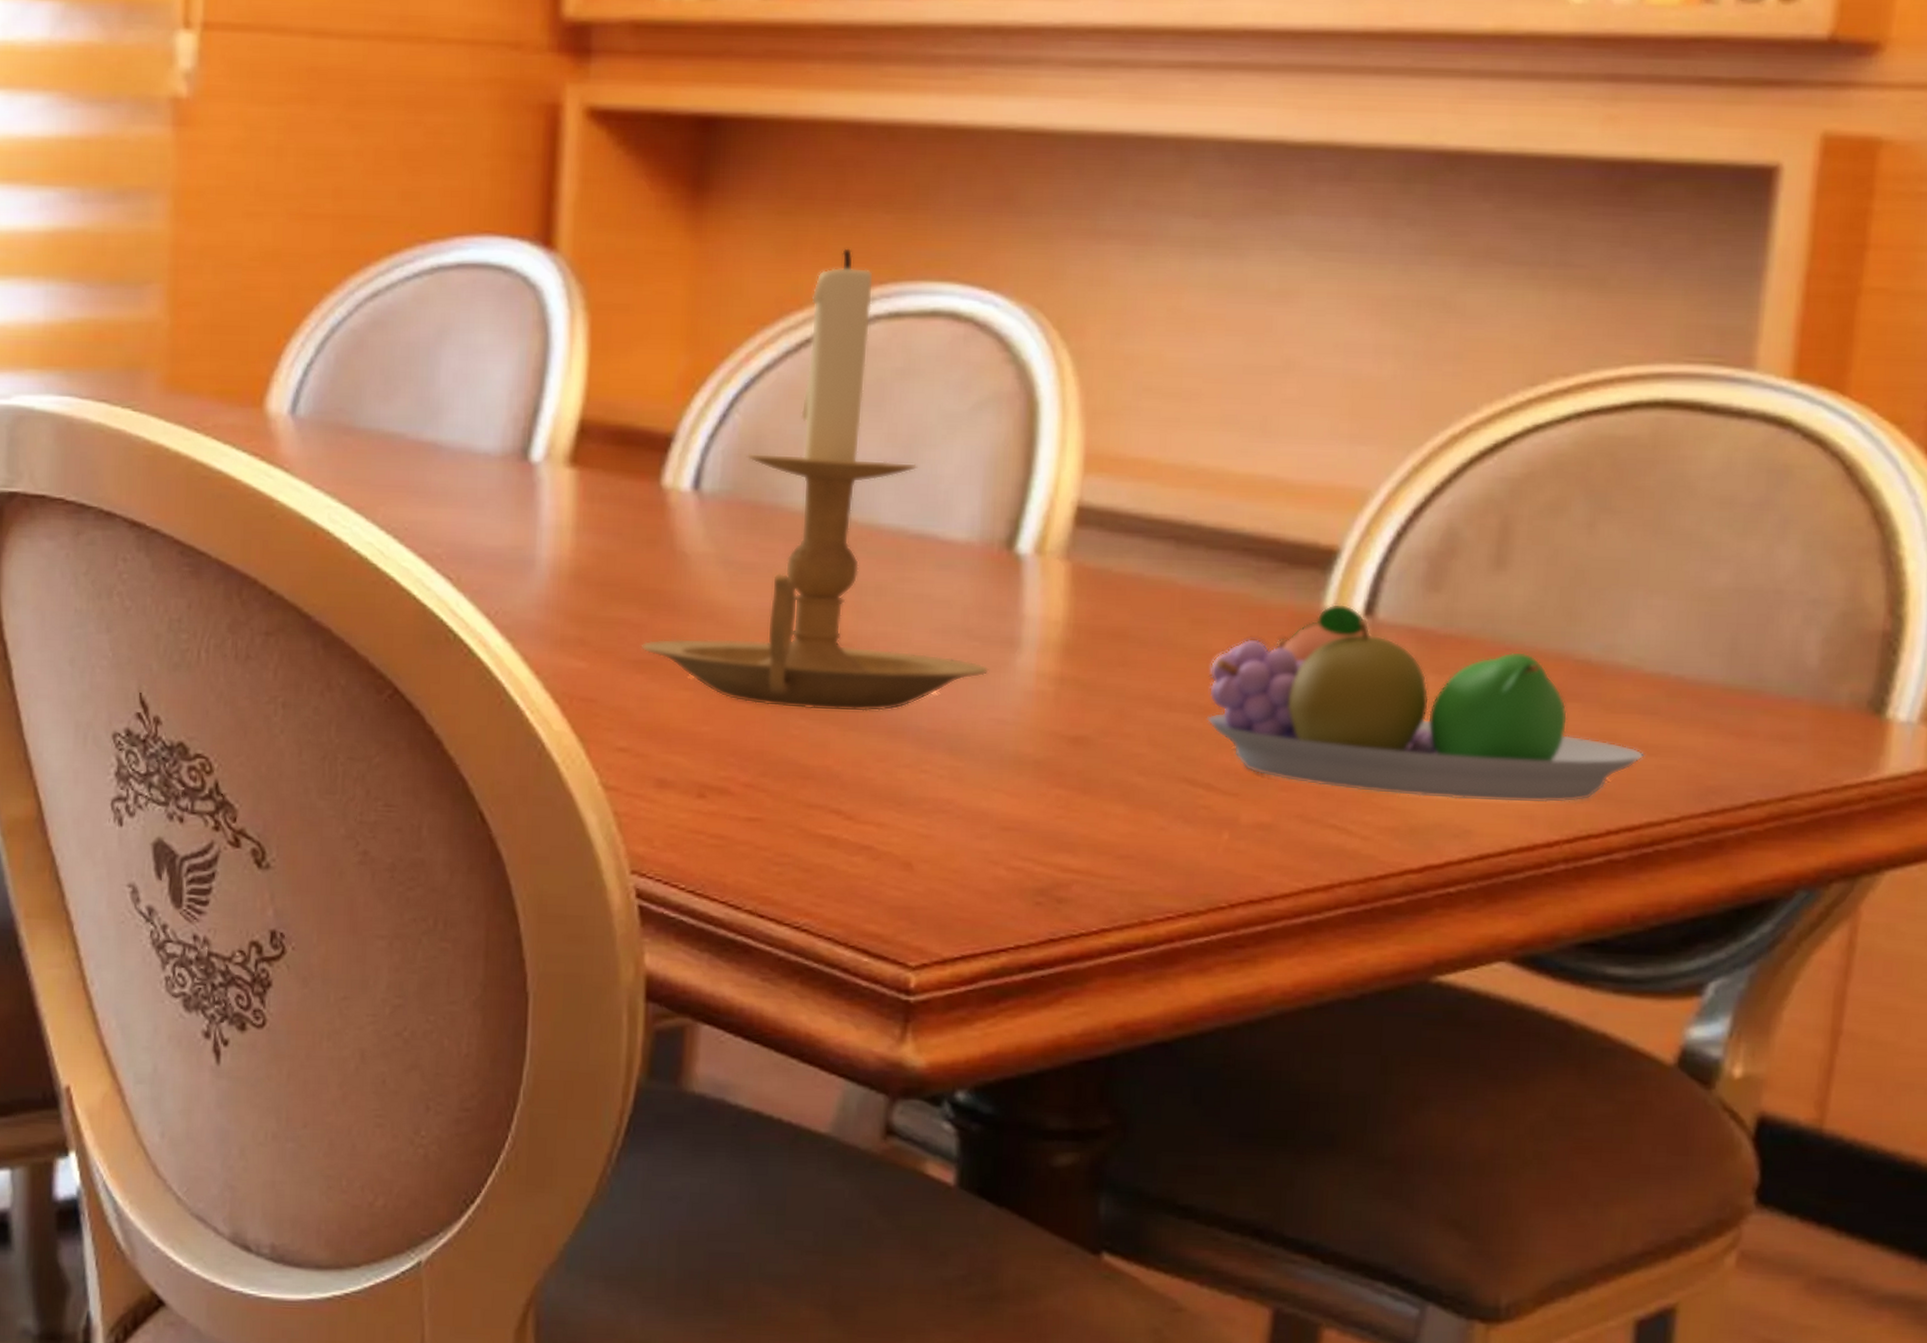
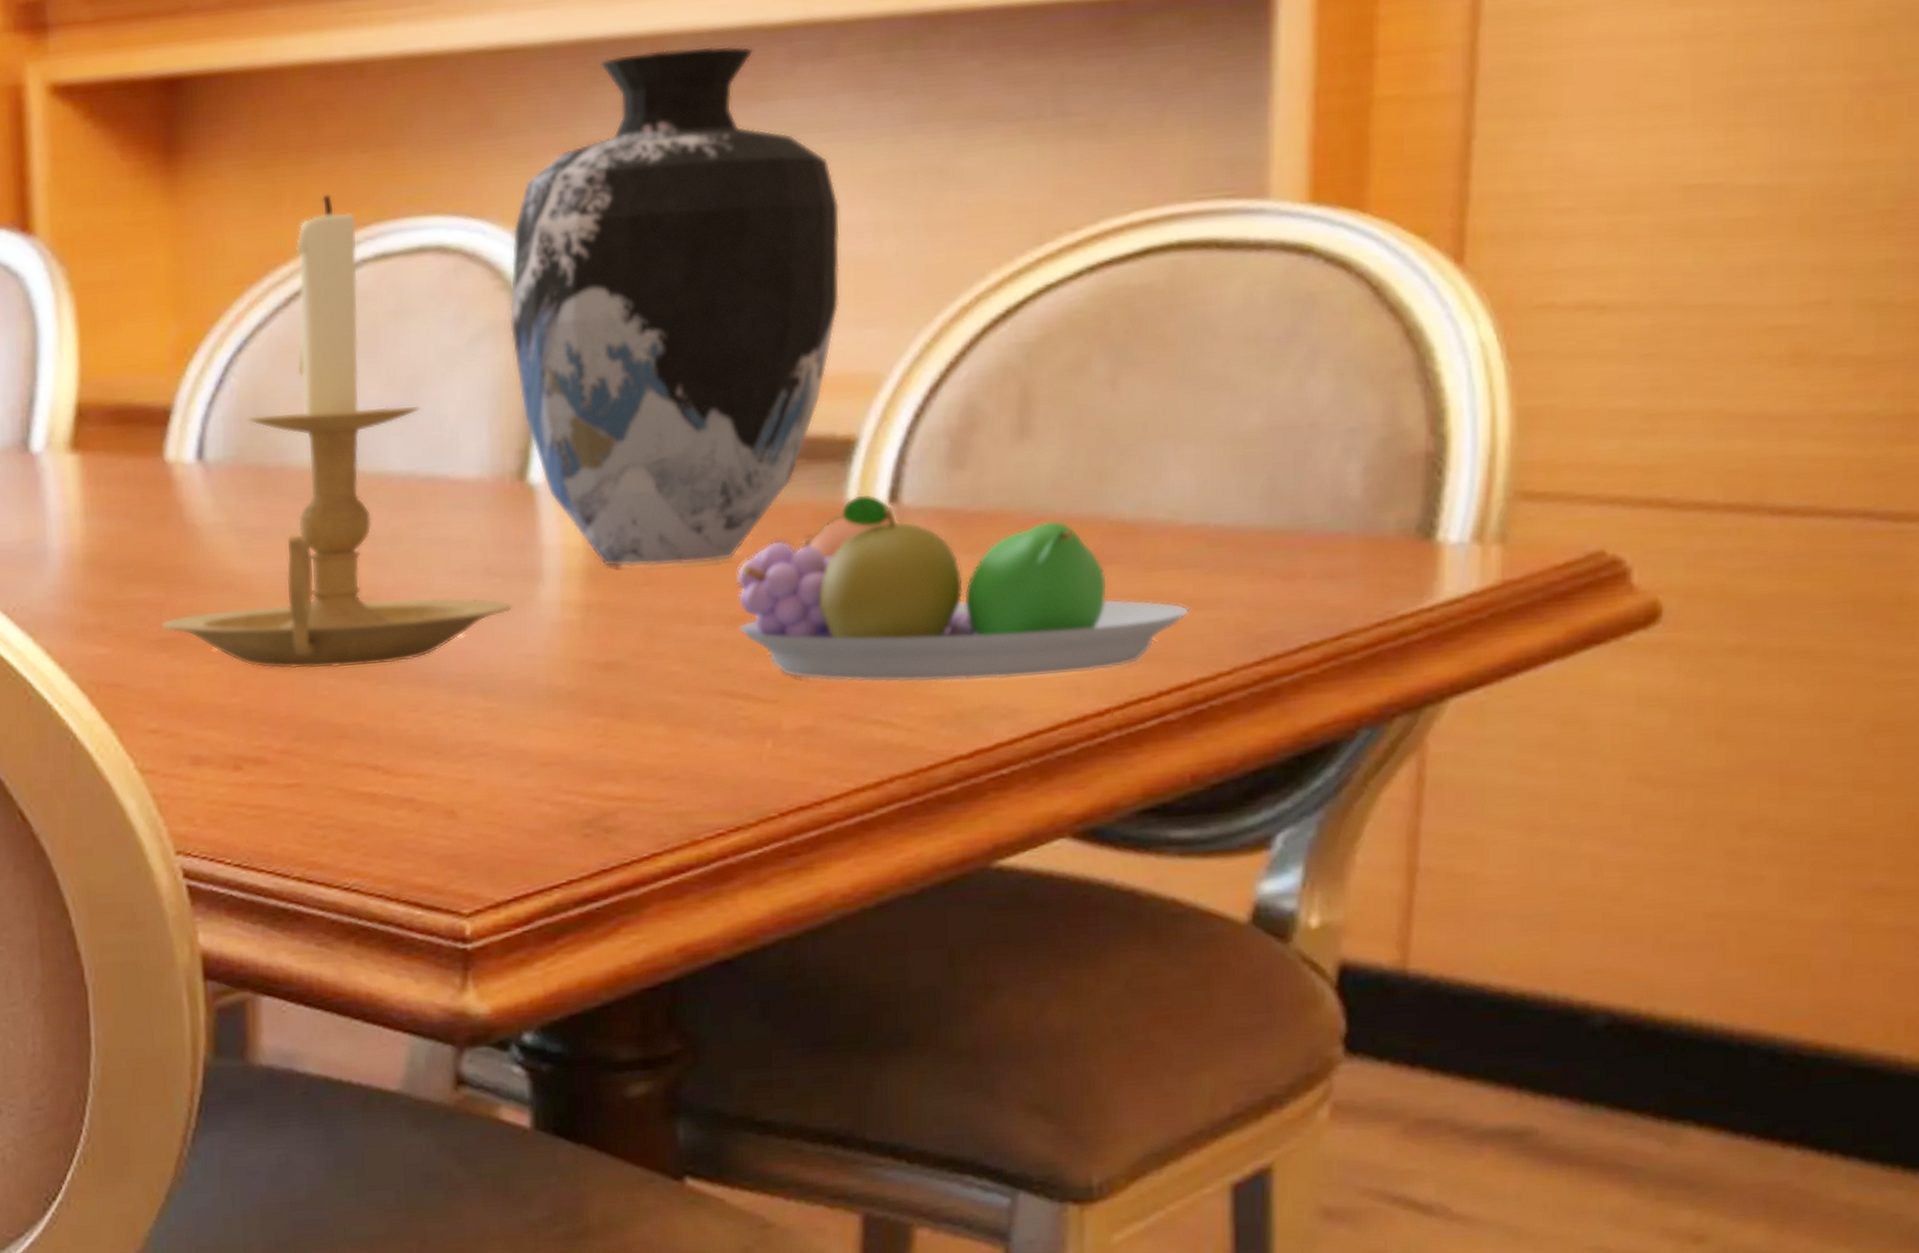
vase: none [1012,152,1344,653] -> present [509,45,841,568]

